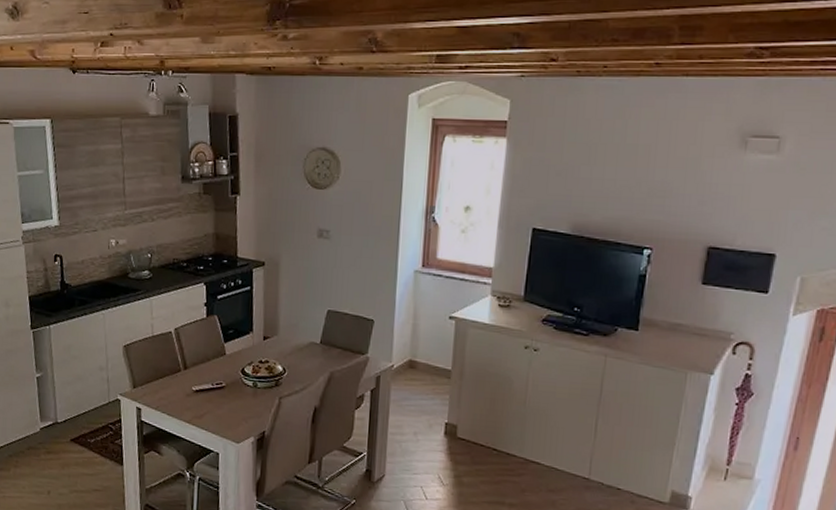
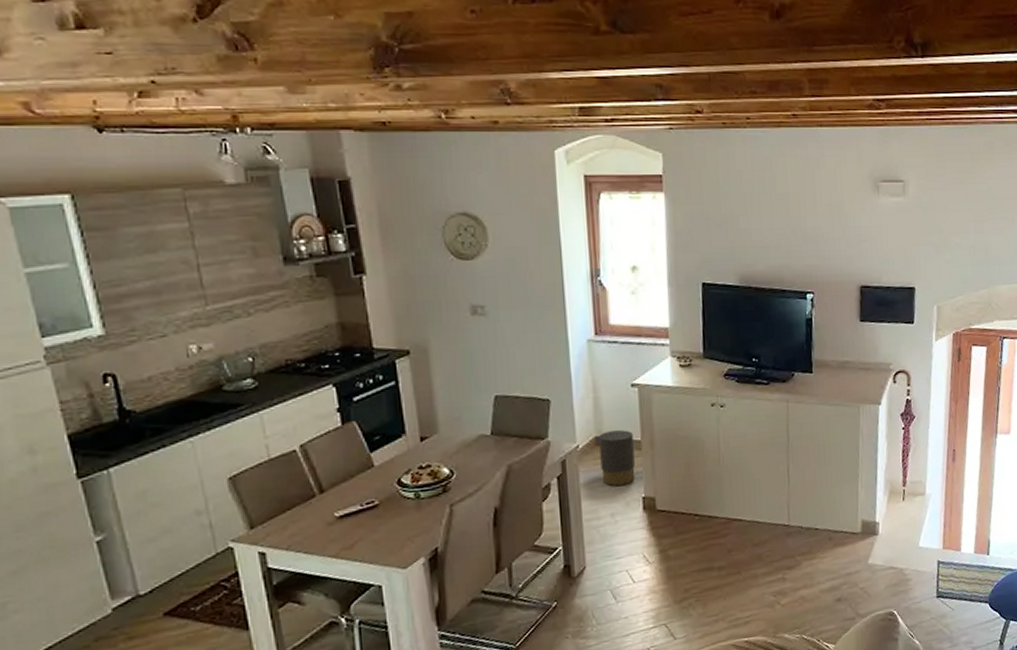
trash can: none [408,356,444,408] -> present [594,430,636,486]

